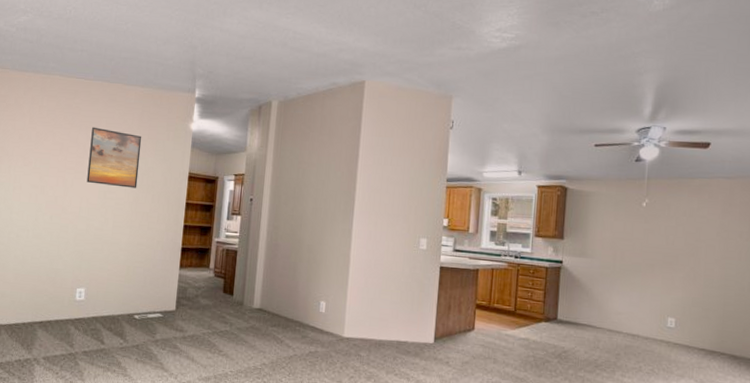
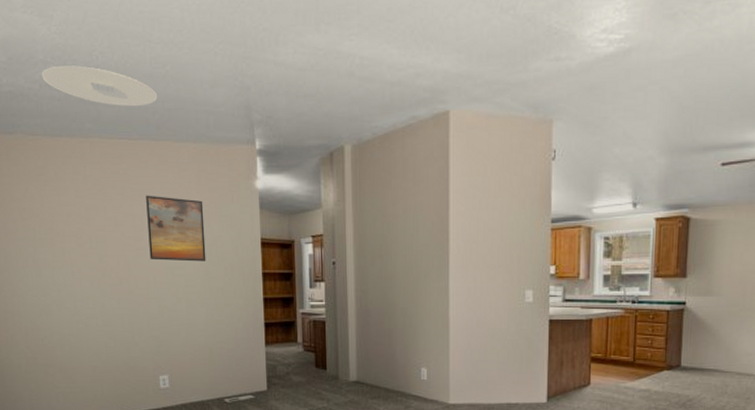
ceiling light: none [20,15,117,54] -> present [42,65,158,107]

